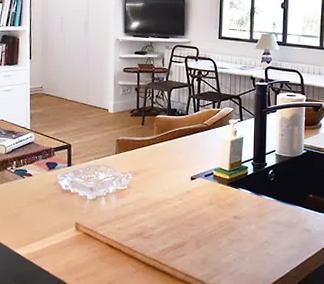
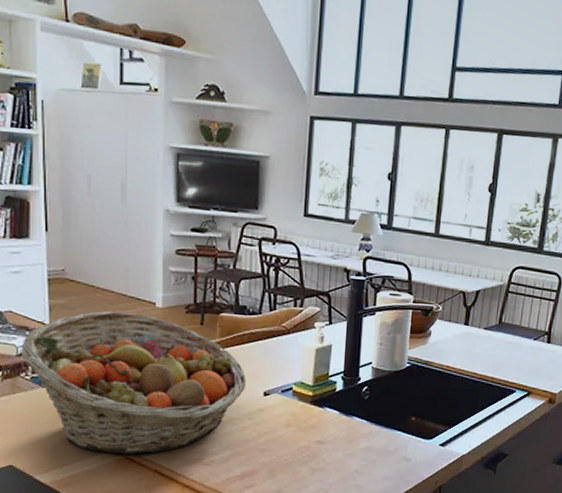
fruit basket: none [8,116,177,231] -> present [21,310,246,455]

